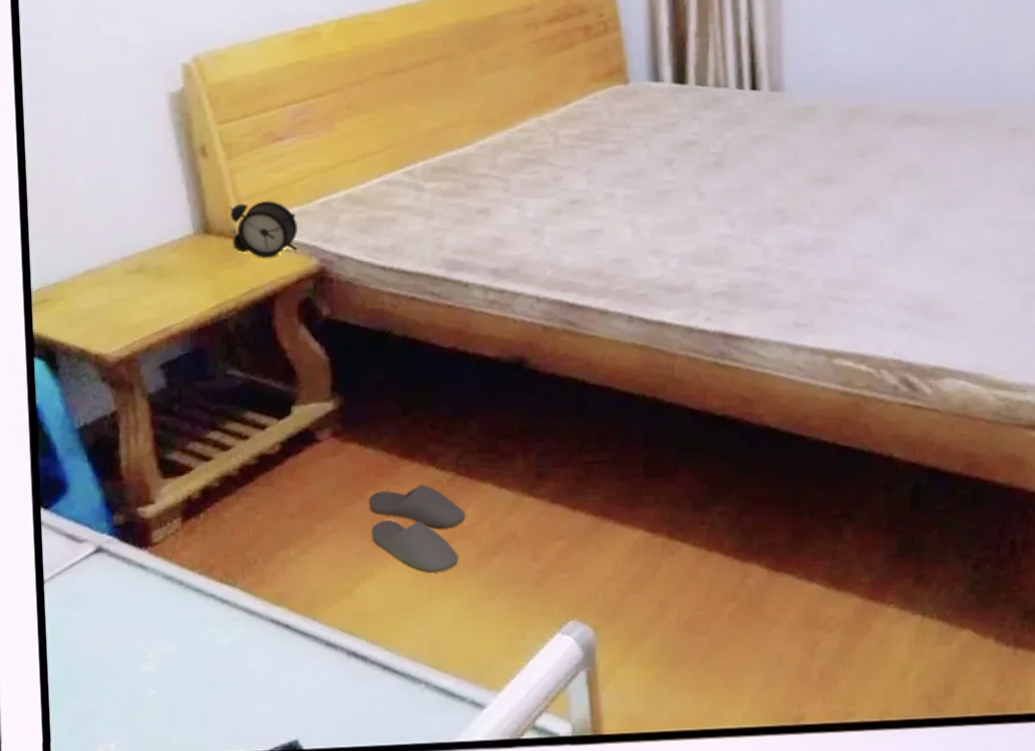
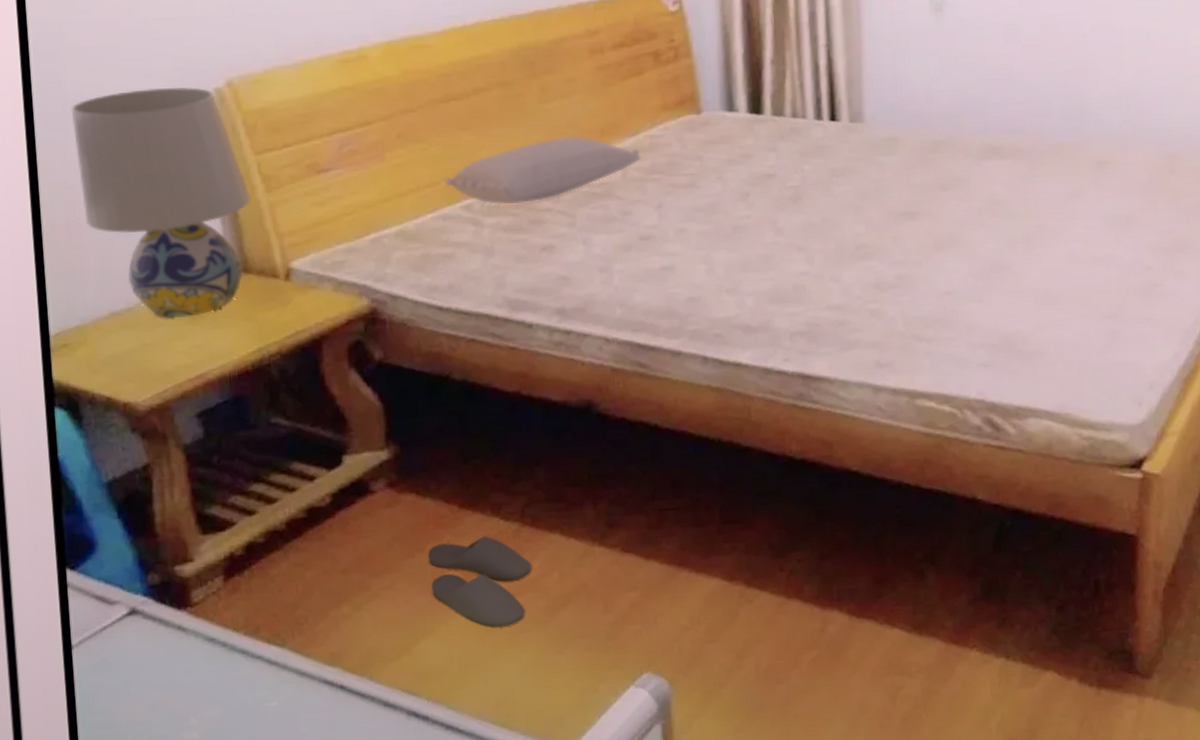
table lamp: none [55,63,213,277] -> present [70,87,251,319]
alarm clock: present [229,200,298,257] -> none [269,236,347,298]
pillow: none [388,106,573,170] -> present [444,136,642,204]

